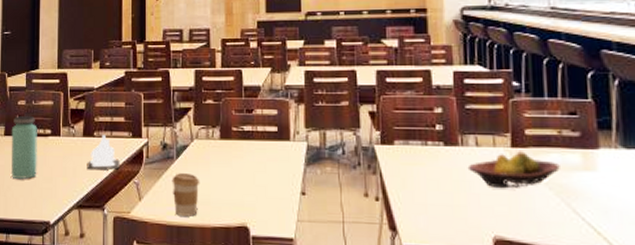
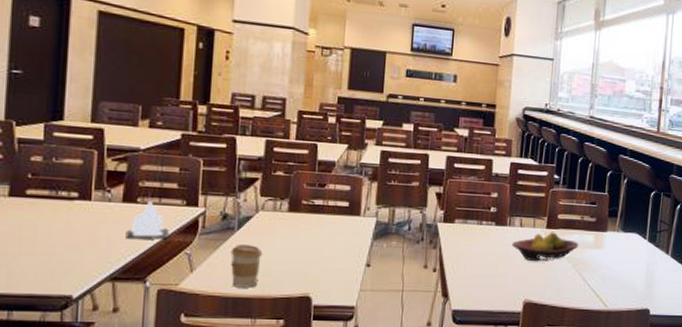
bottle: present [11,115,38,179] -> none [18,173,59,248]

